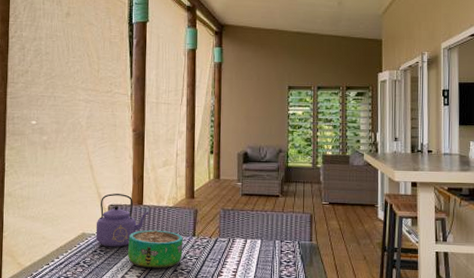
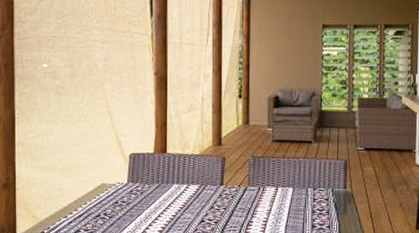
kettle: present [95,193,149,248] -> none [116,140,174,198]
decorative bowl: present [127,230,183,269] -> none [151,179,210,220]

